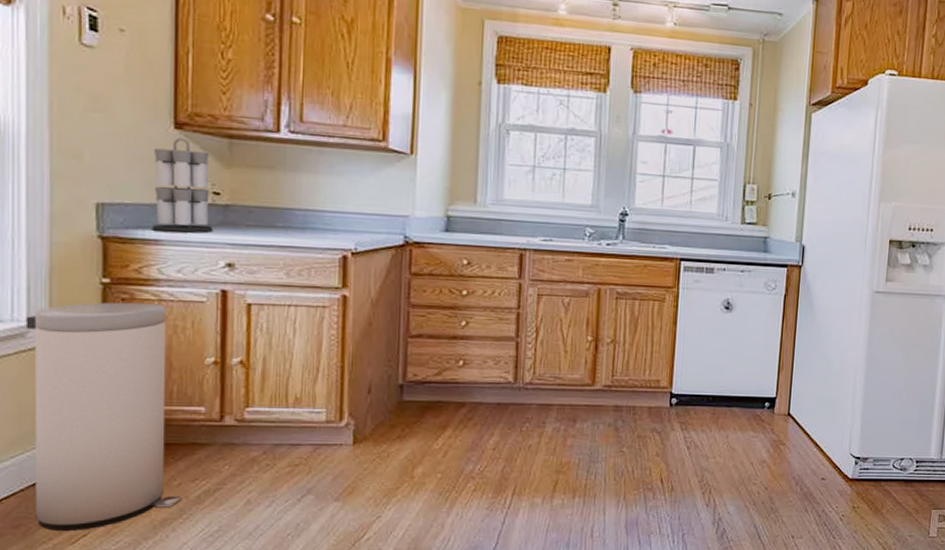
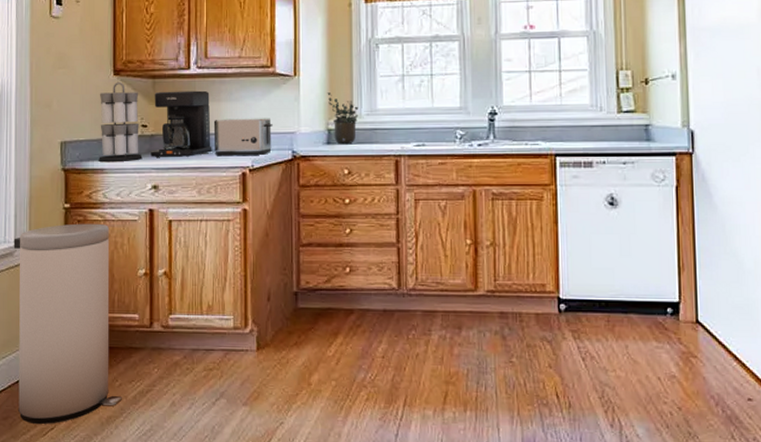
coffee maker: none [225,154,306,234] -> present [151,90,212,157]
toaster: none [308,193,382,239] -> present [213,118,273,156]
potted plant: none [448,176,483,234] -> present [327,92,359,145]

